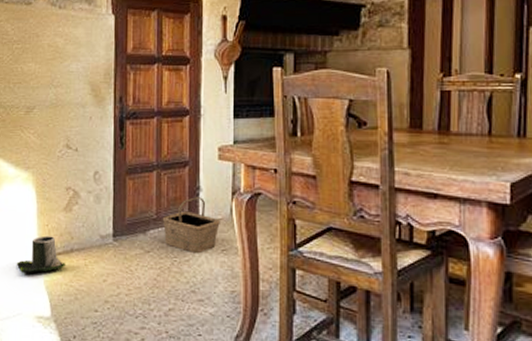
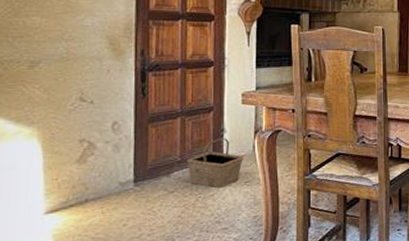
watering can: present [16,235,65,273] -> none [16,189,79,231]

